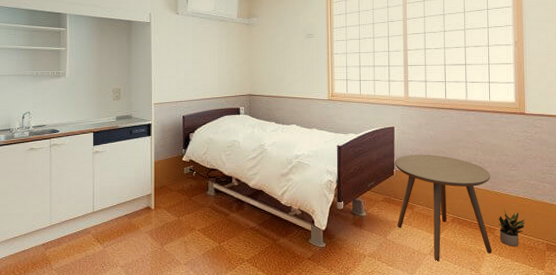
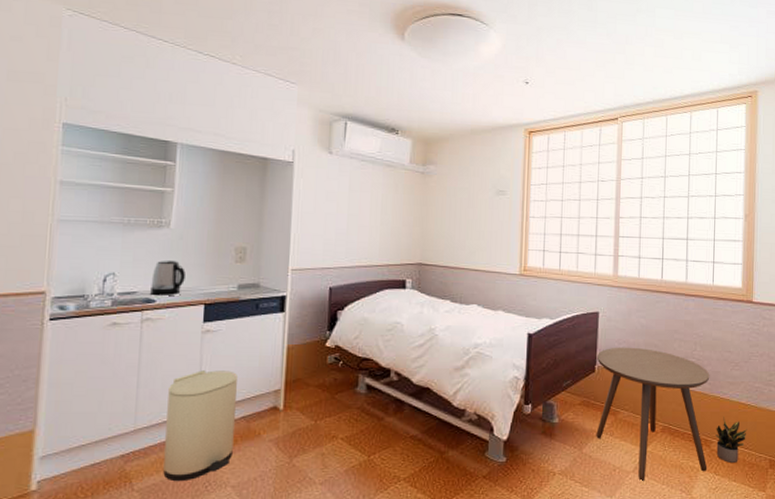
kettle: none [55,100,78,128] -> present [150,259,185,297]
pedal bin: none [72,181,120,263] -> present [163,370,237,482]

